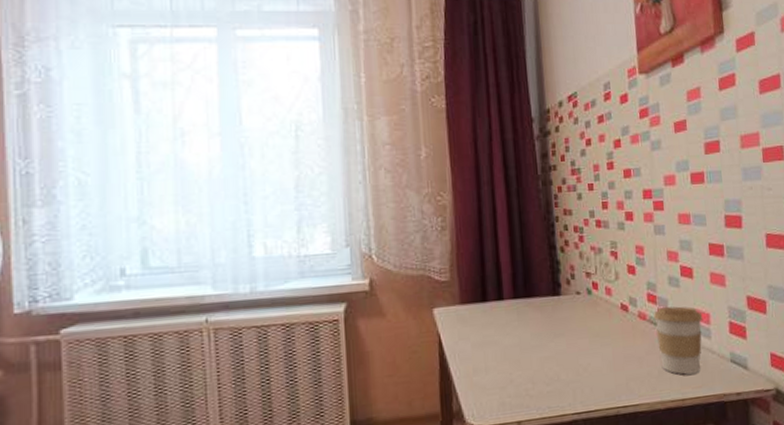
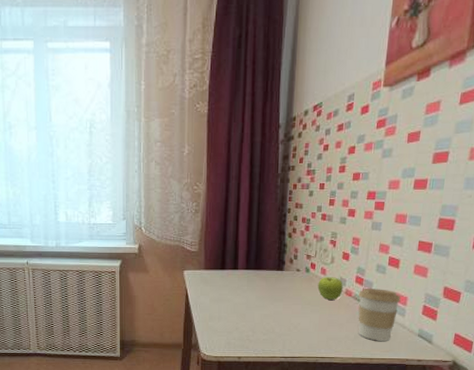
fruit: none [604,297,635,328] -> present [317,277,343,300]

